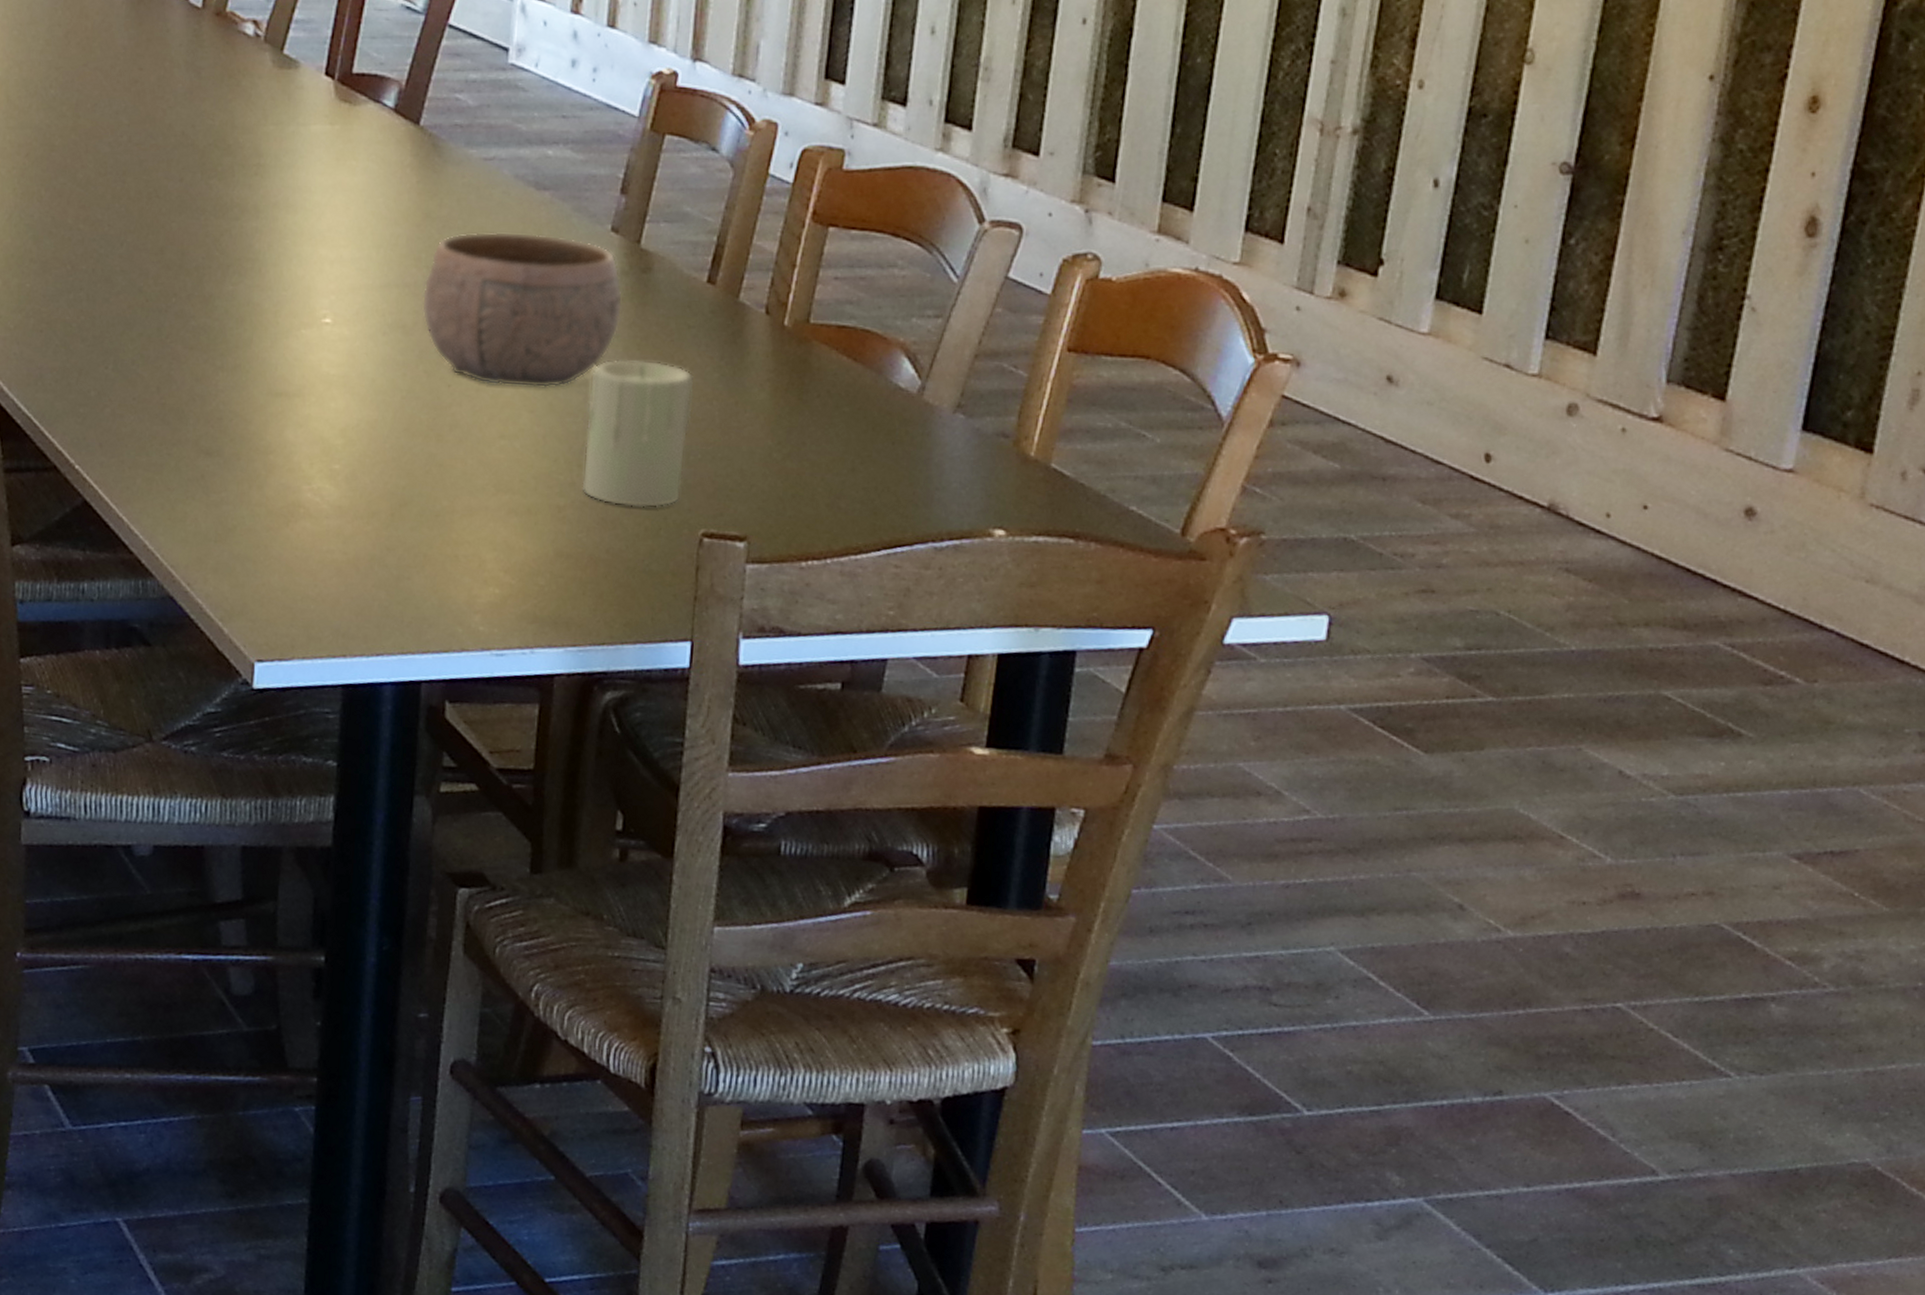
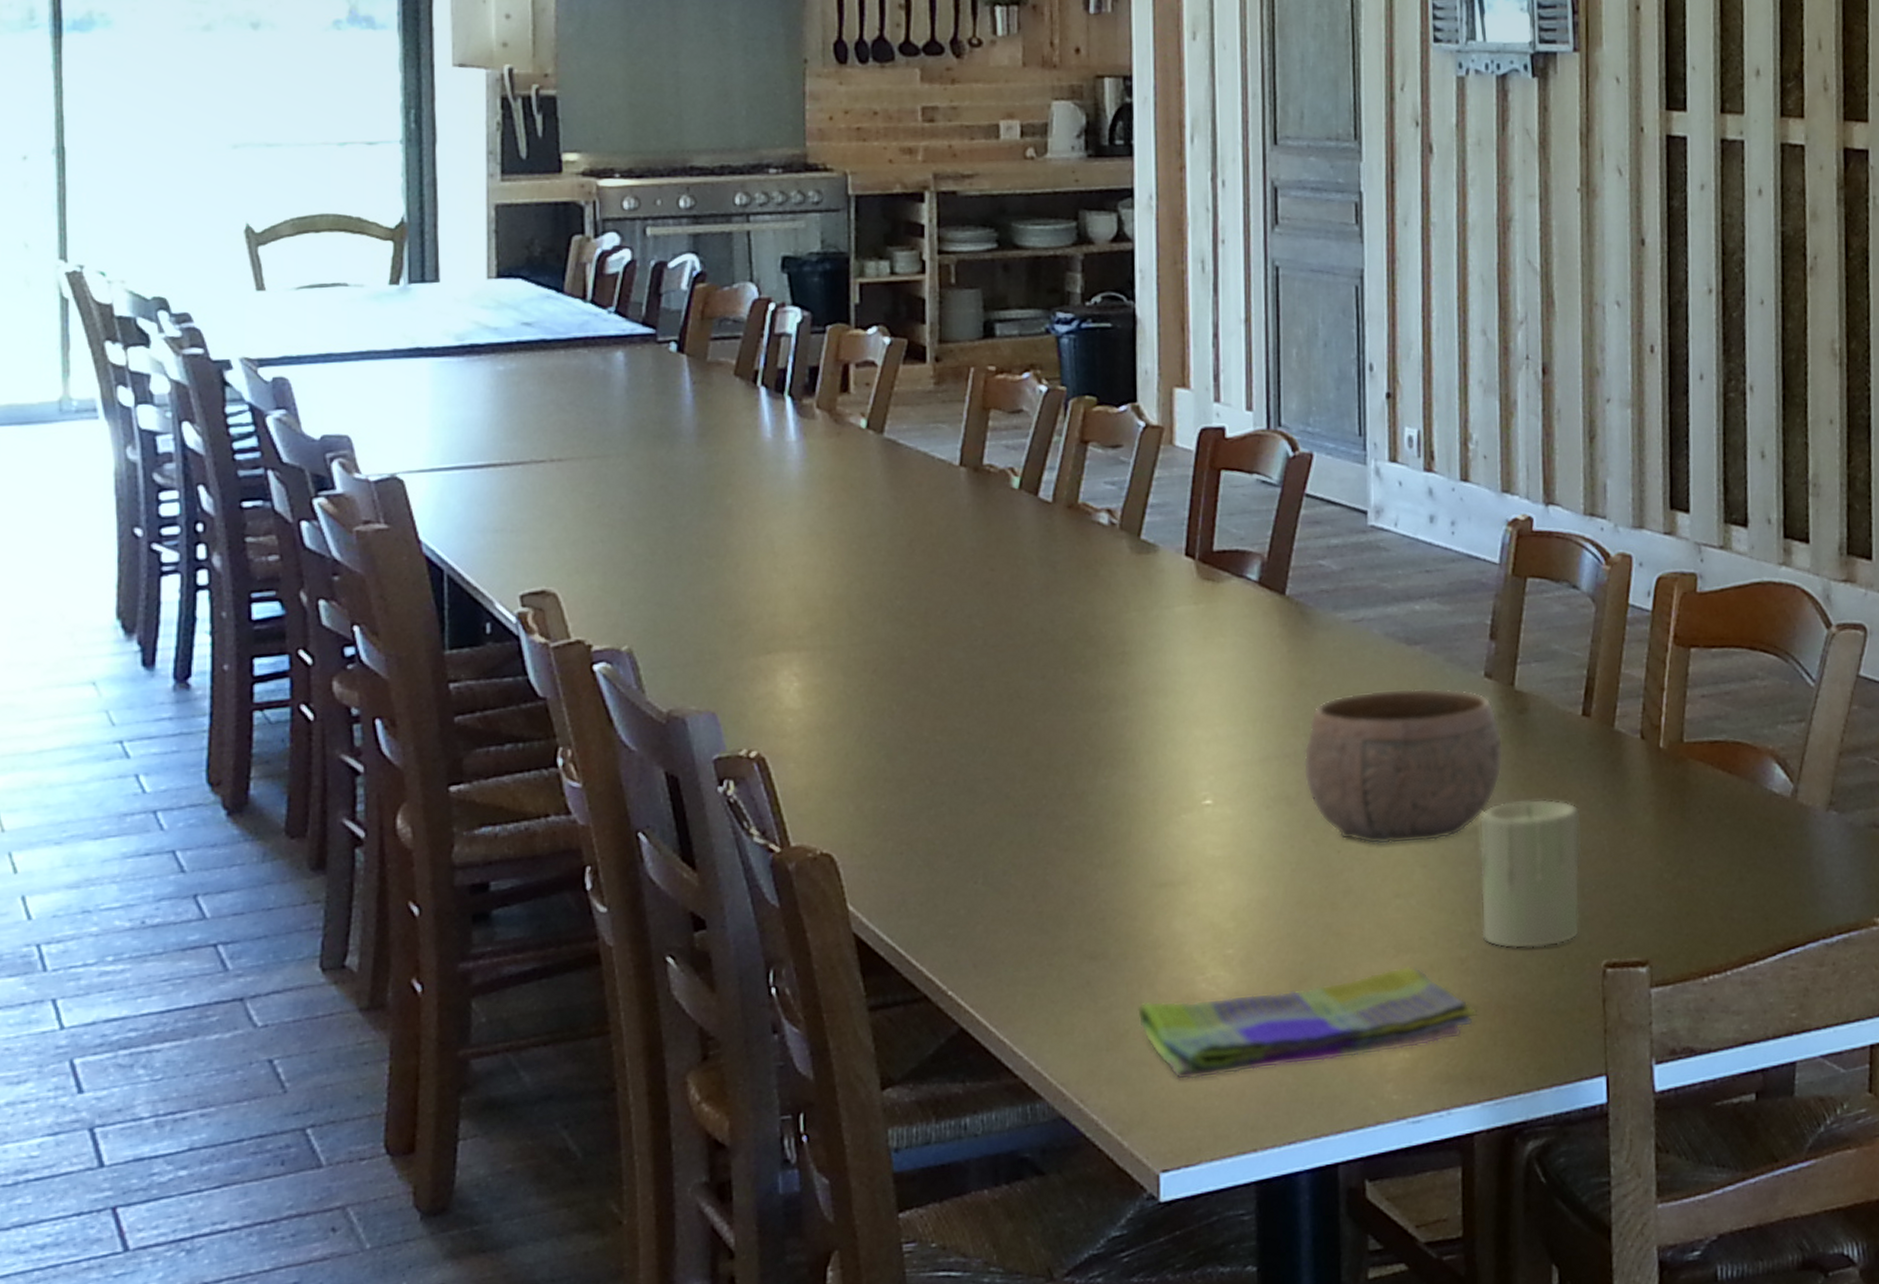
dish towel: none [245,502,571,585] -> present [1138,965,1478,1080]

